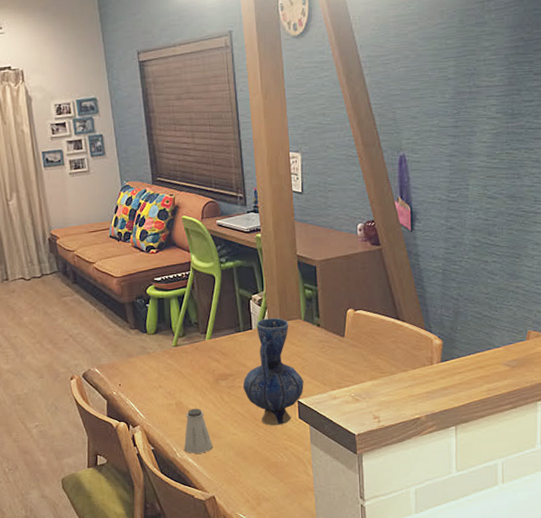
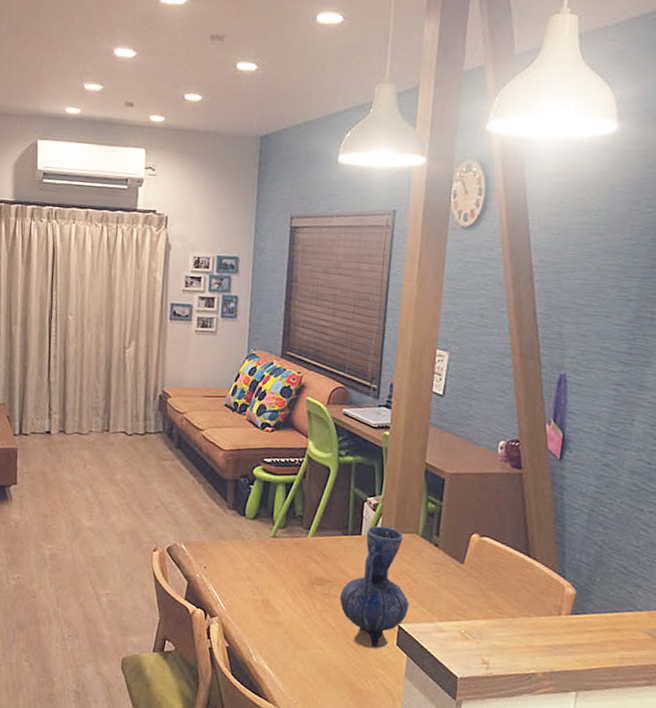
saltshaker: present [184,408,212,454] -> none [262,609,294,663]

